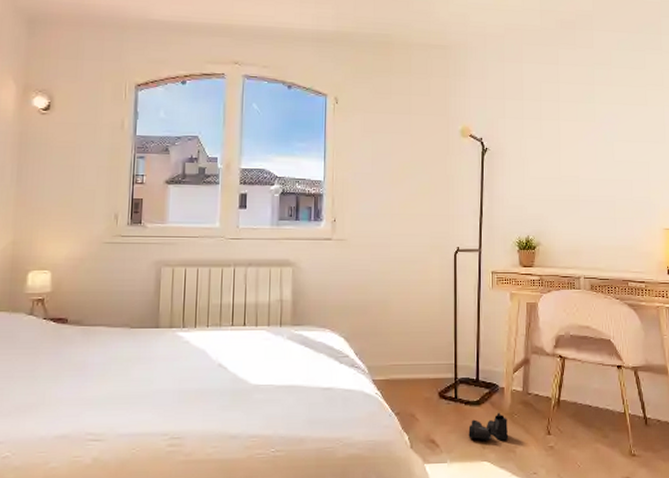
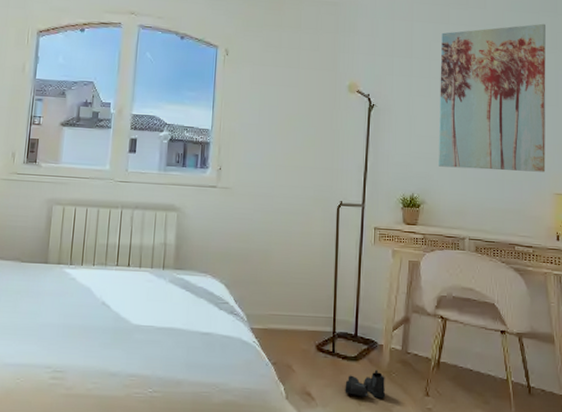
wall art: none [551,61,655,209] -> present [438,23,546,172]

